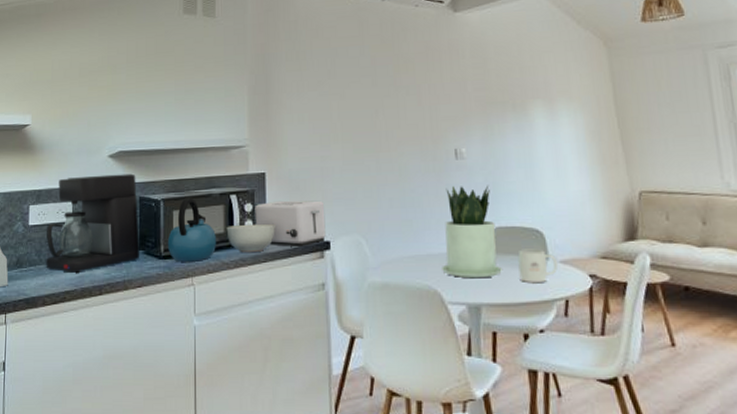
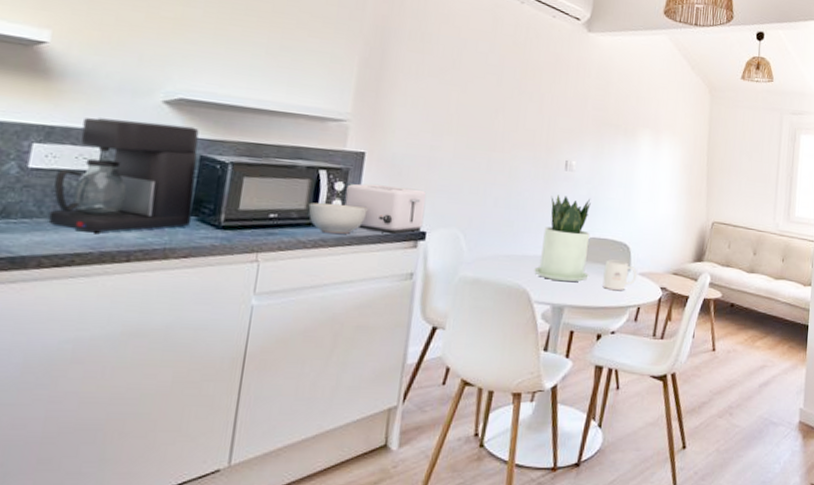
kettle: present [167,197,217,262] -> none [229,165,296,237]

